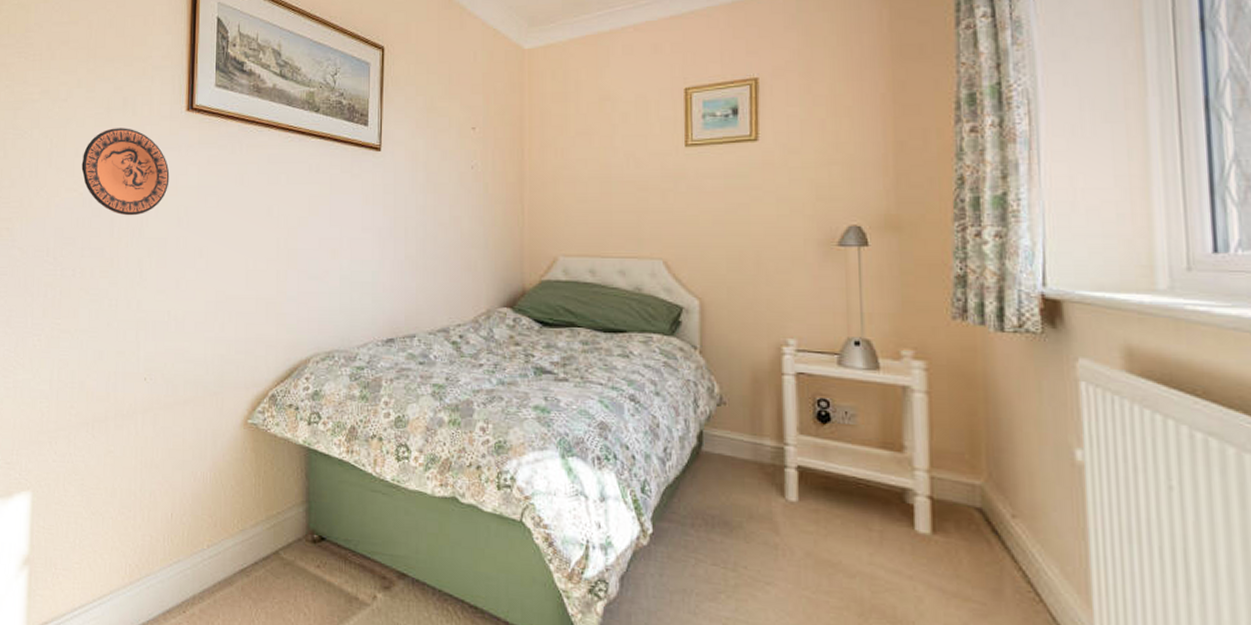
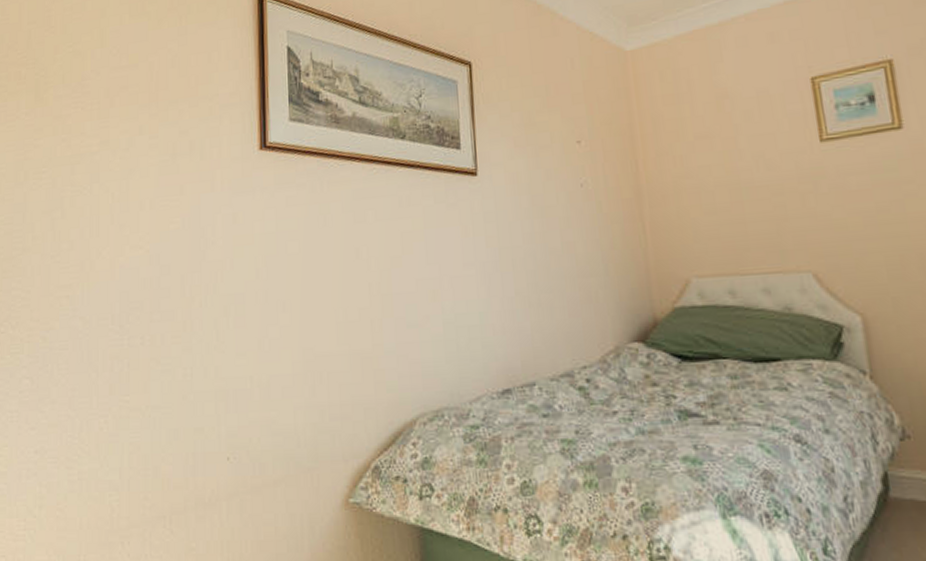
decorative plate: present [81,128,170,216] -> none [147,174,245,272]

